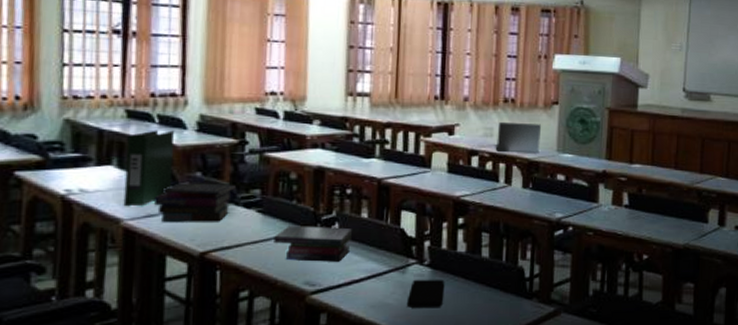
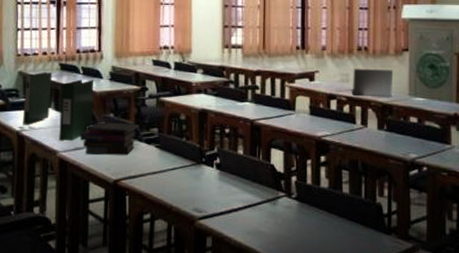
binder: none [70,119,115,187] -> present [23,71,53,125]
books: present [274,225,352,262] -> none [169,159,230,192]
mobile phone: present [406,279,445,308] -> none [278,210,311,237]

